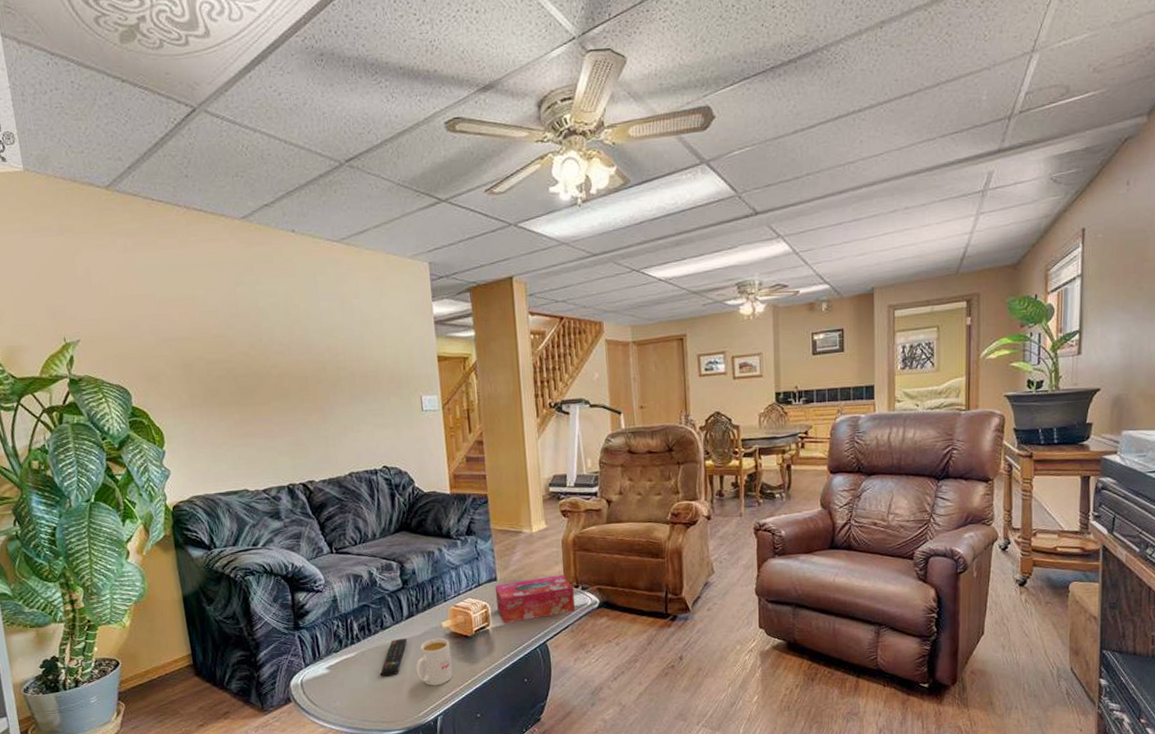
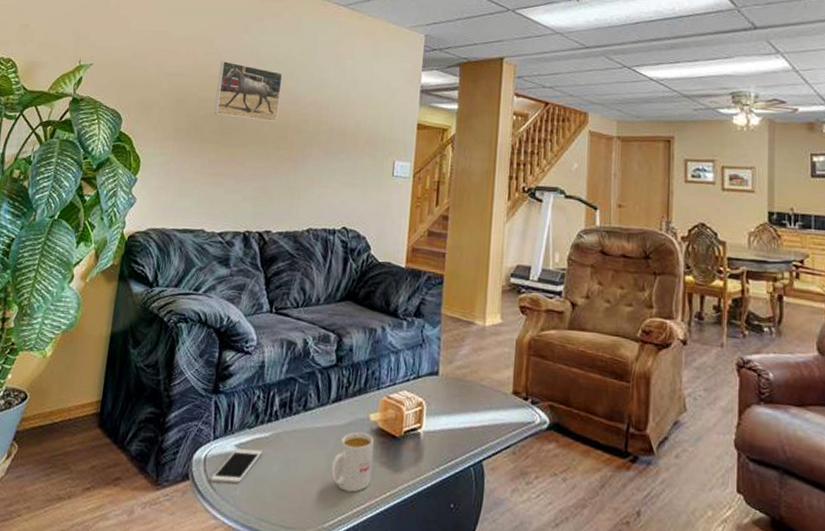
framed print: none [219,318,295,376] -> present [214,61,283,123]
cell phone: none [311,667,353,699] -> present [211,448,263,484]
remote control: present [380,639,407,678] -> none [291,425,328,471]
tissue box: present [495,575,576,624] -> none [433,379,523,430]

